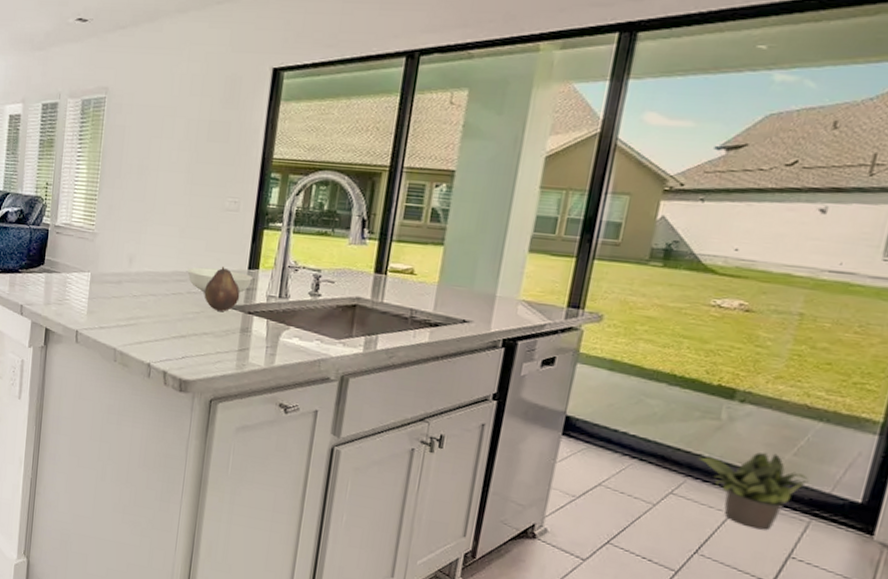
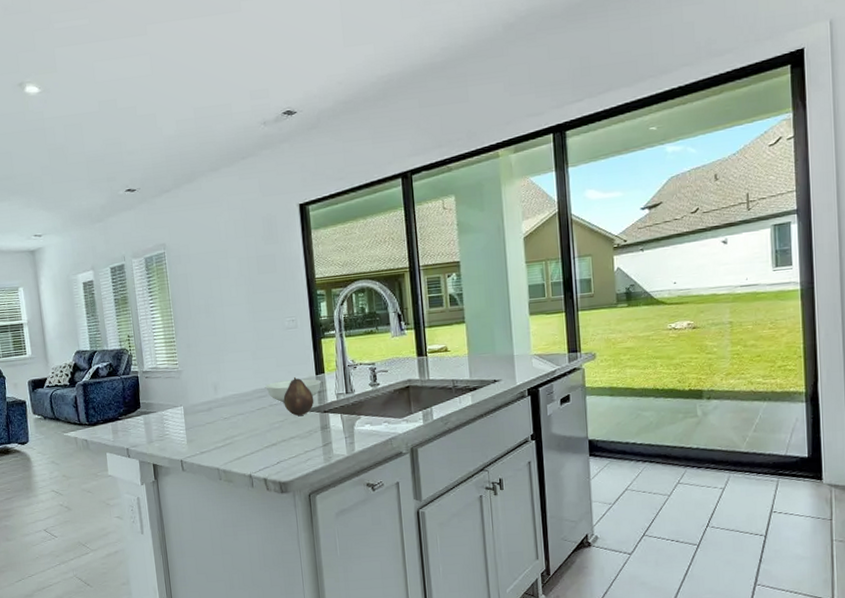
potted plant: present [698,452,809,530] -> none [690,433,769,496]

